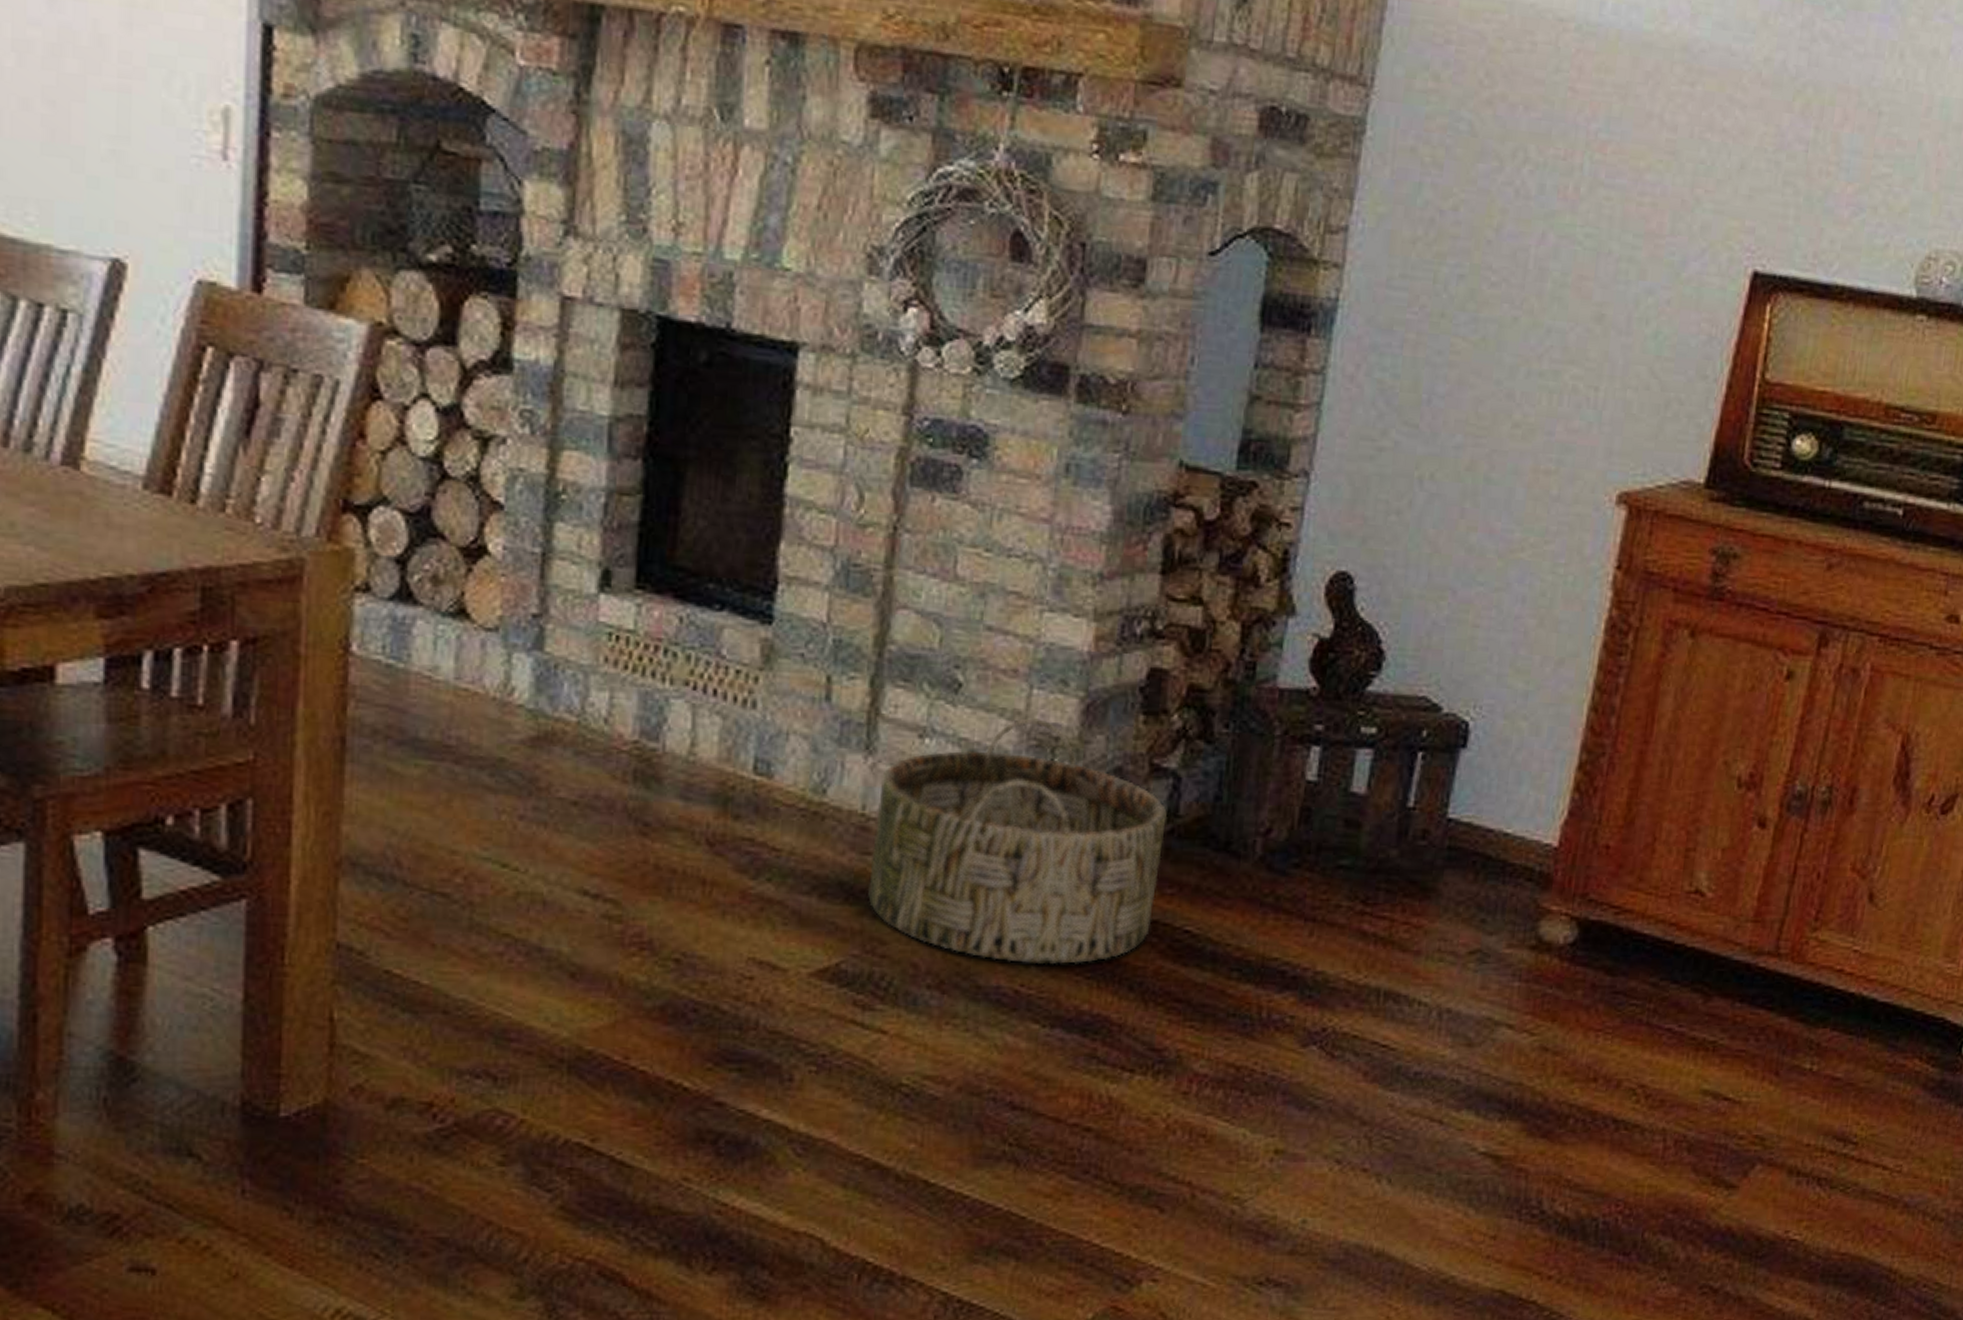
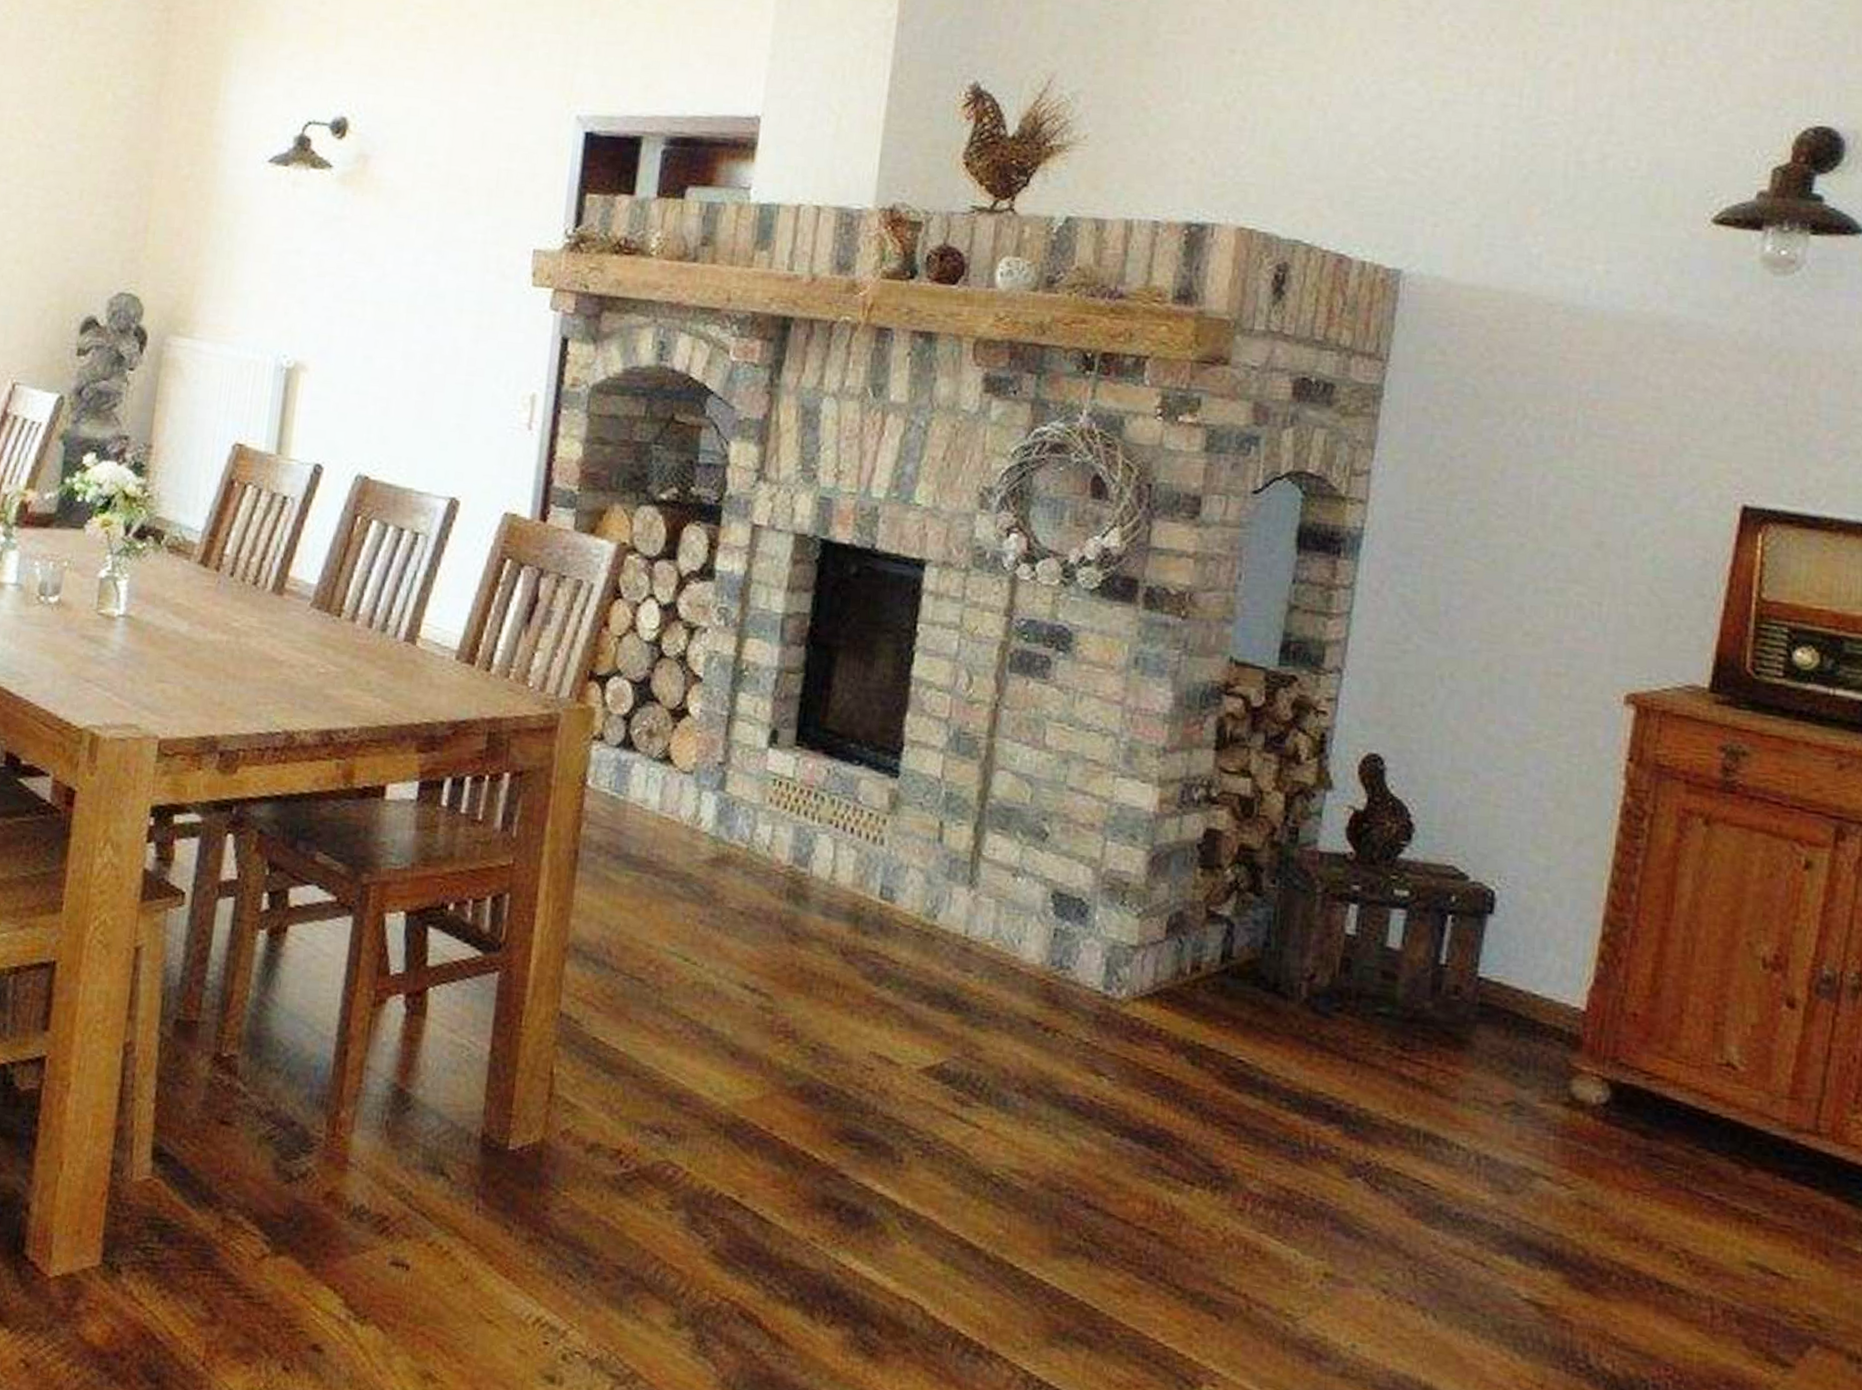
basket: present [867,718,1168,965] -> none [967,865,1223,1082]

